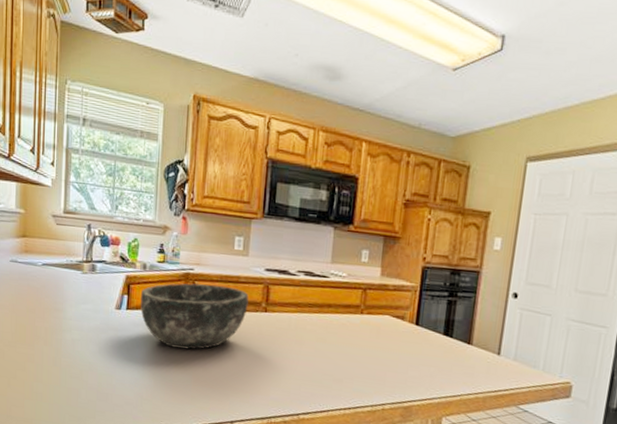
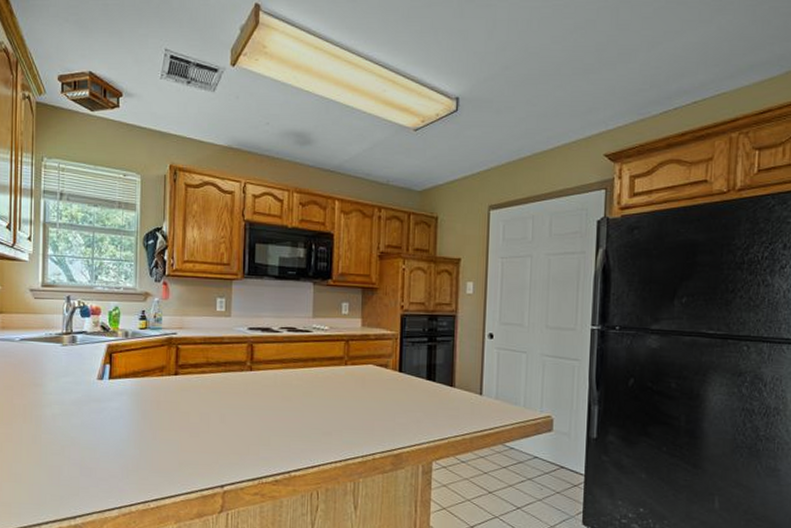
bowl: present [140,283,249,350] -> none [122,347,233,415]

